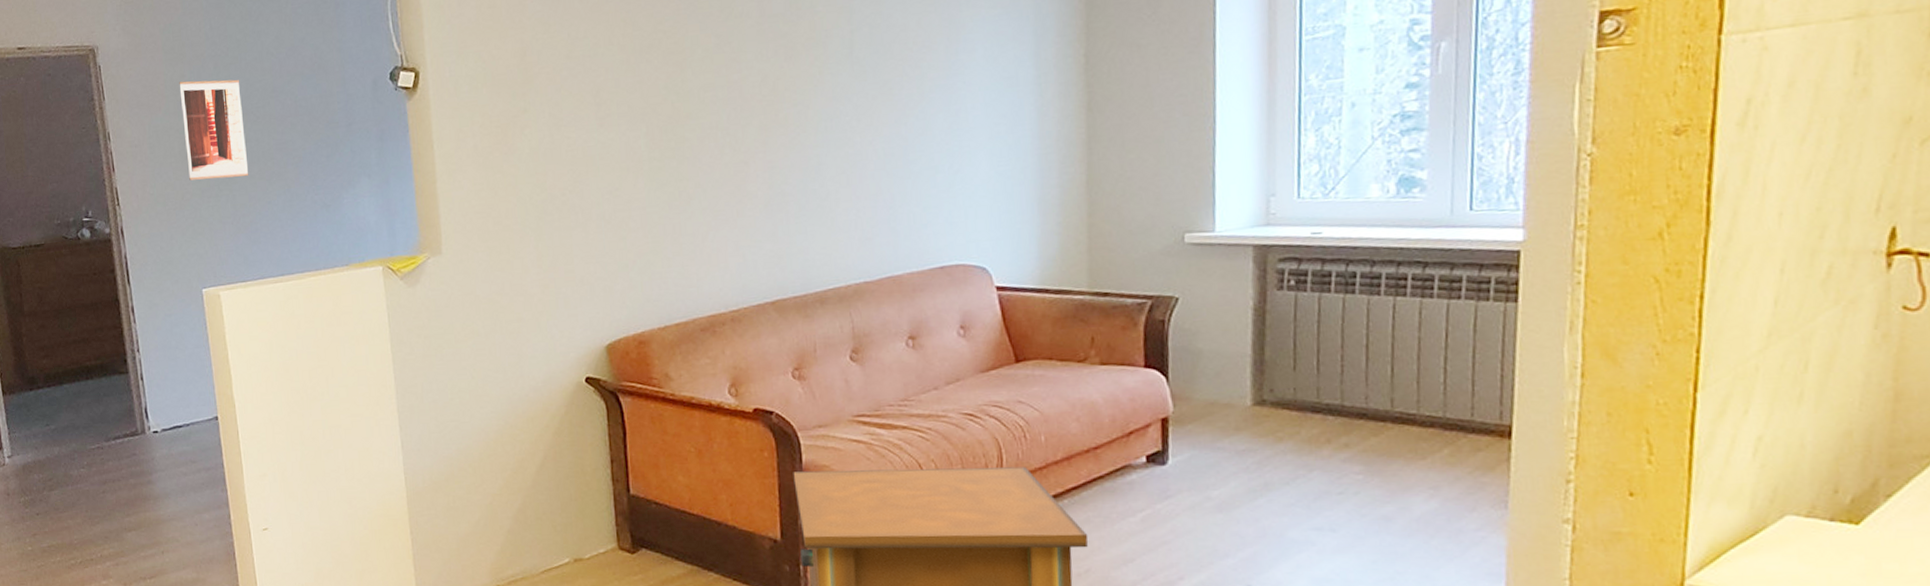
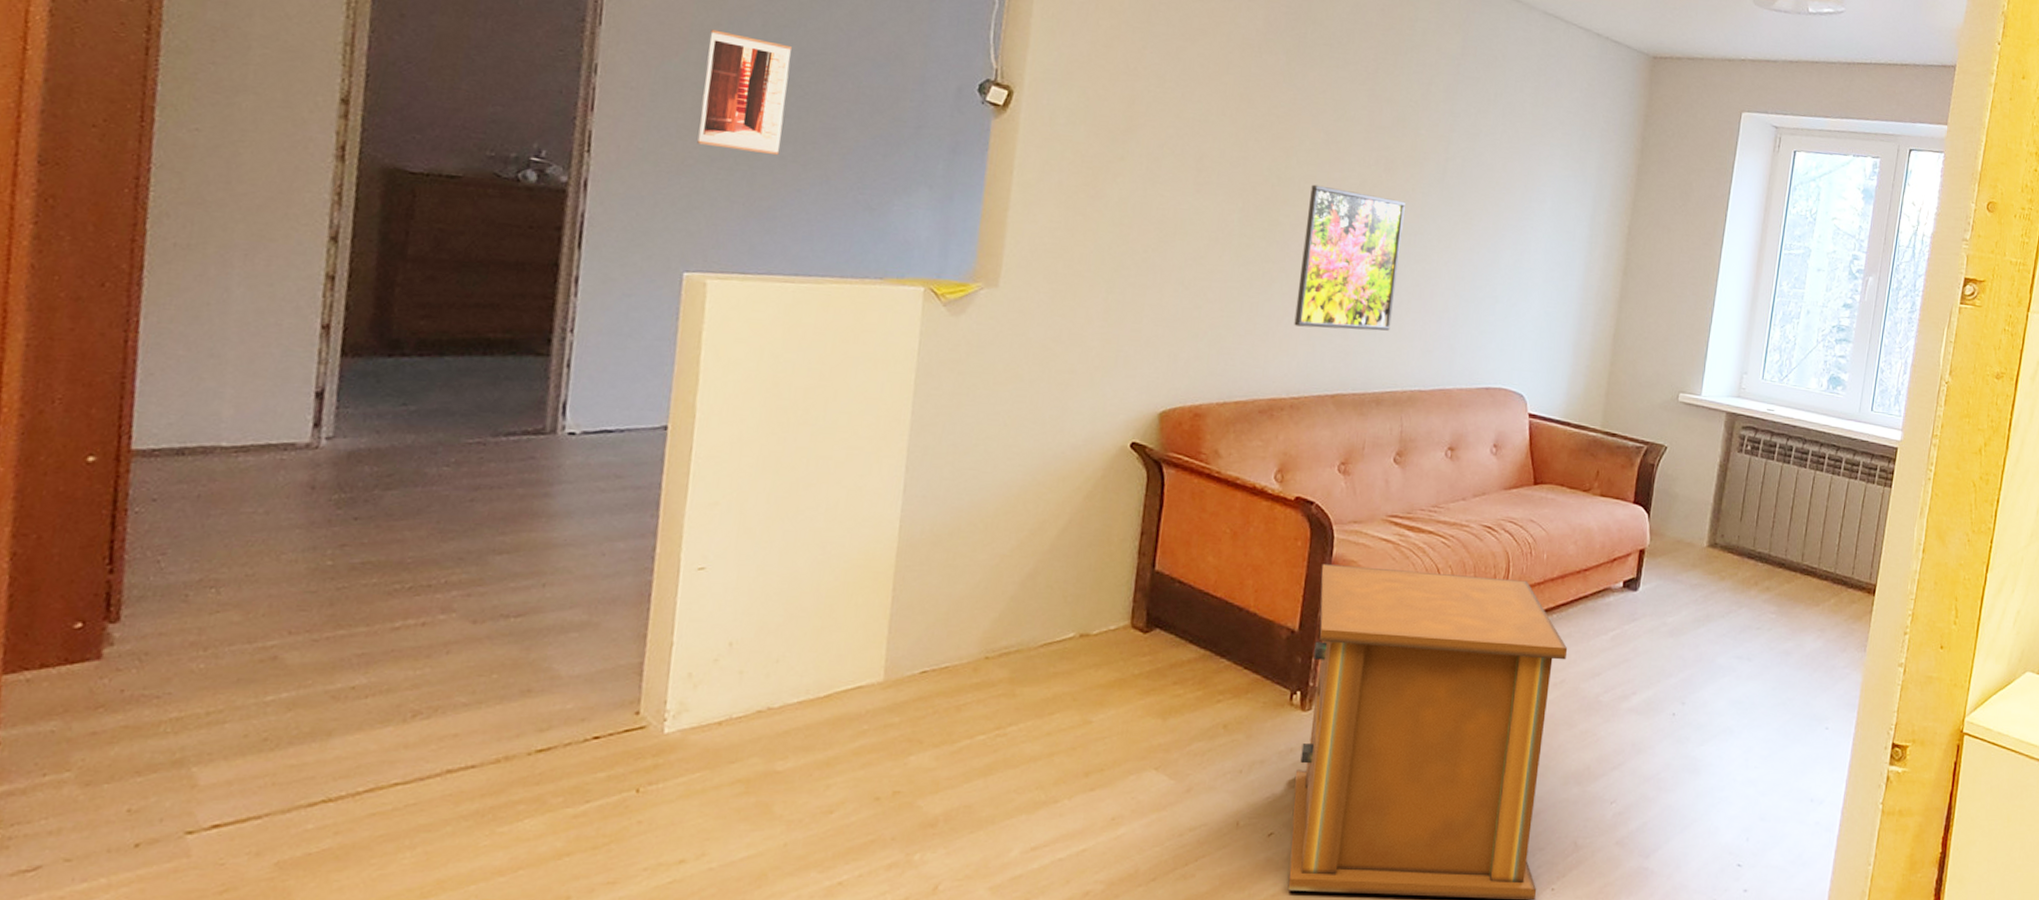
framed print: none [711,87,822,239] -> present [1294,184,1405,331]

